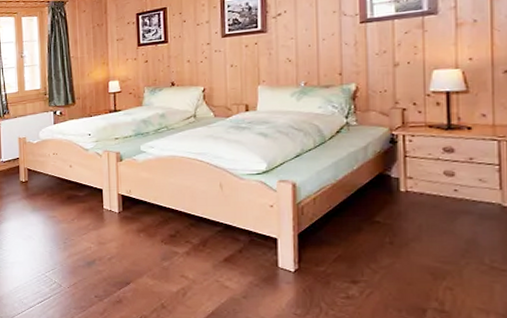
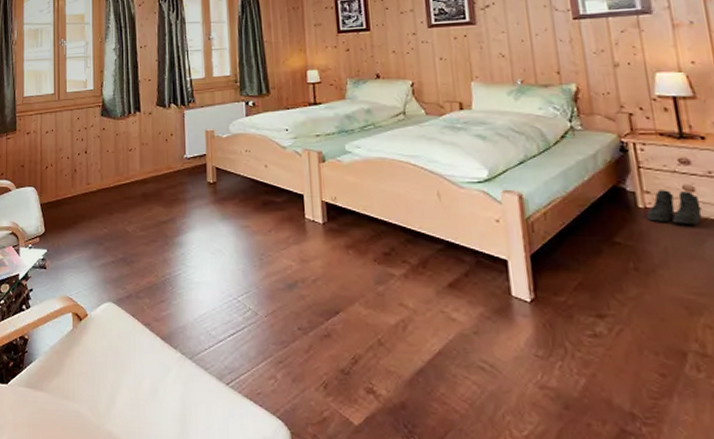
boots: none [408,175,458,205] -> present [647,190,703,225]

